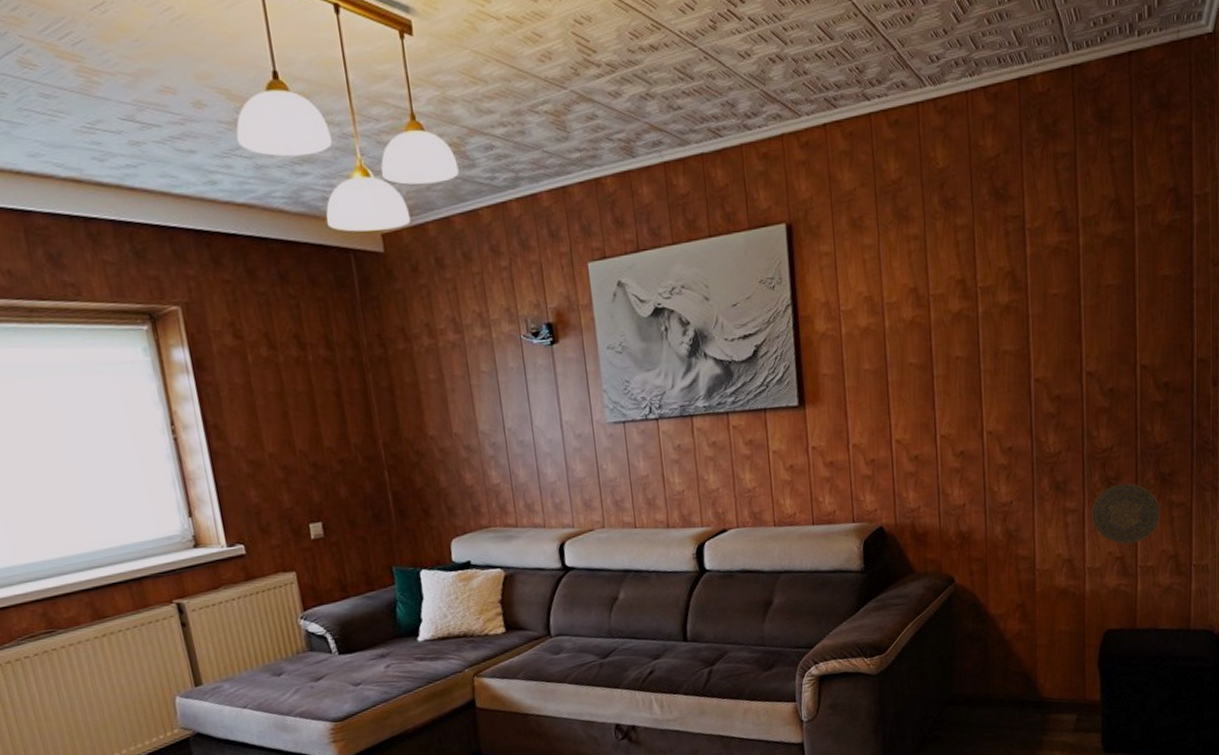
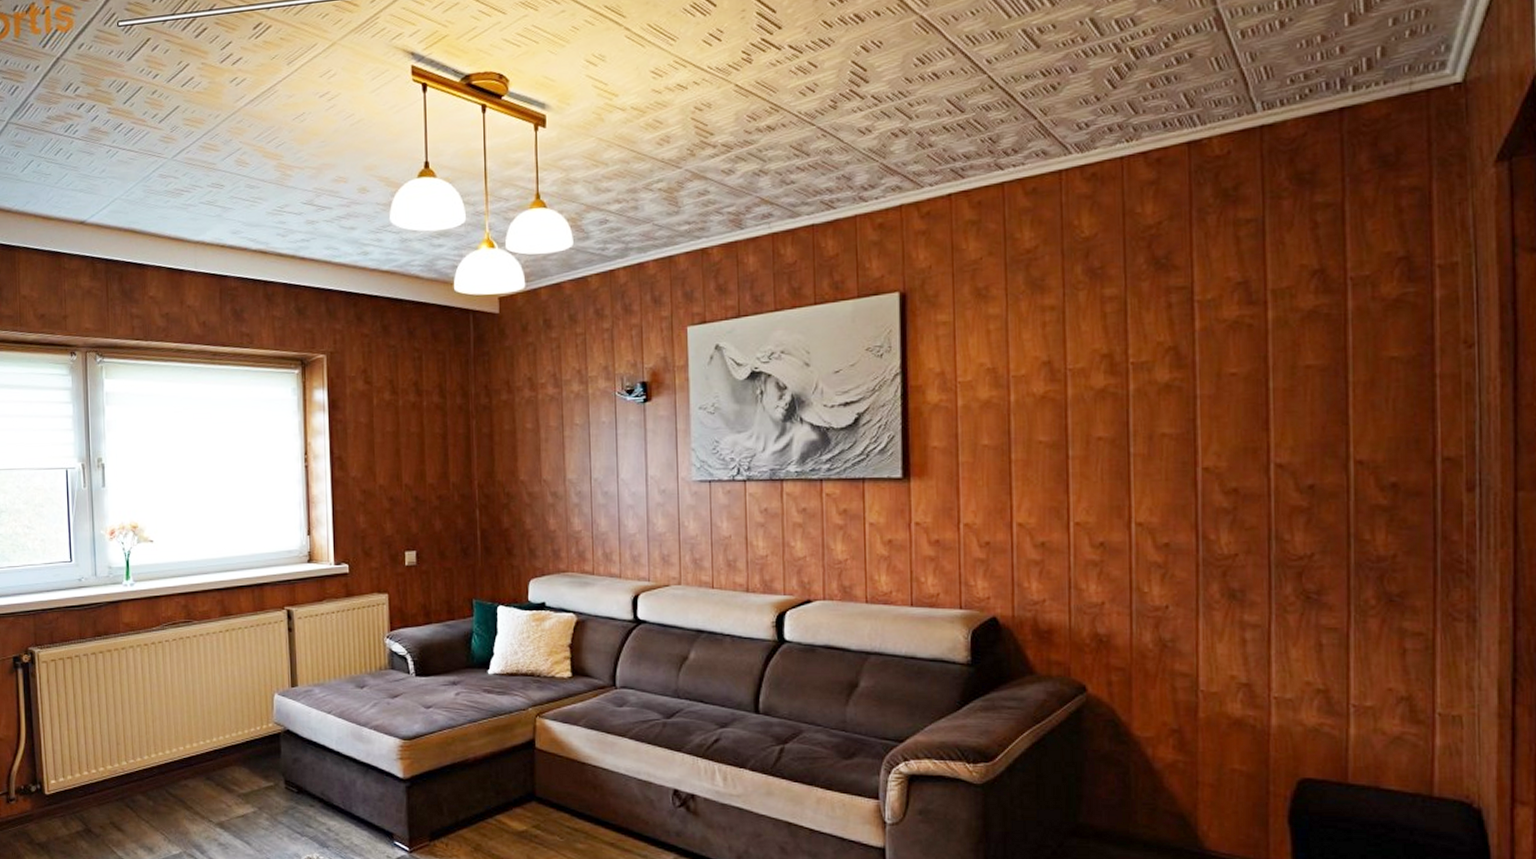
decorative plate: present [1091,483,1160,545] -> none [1281,599,1385,675]

